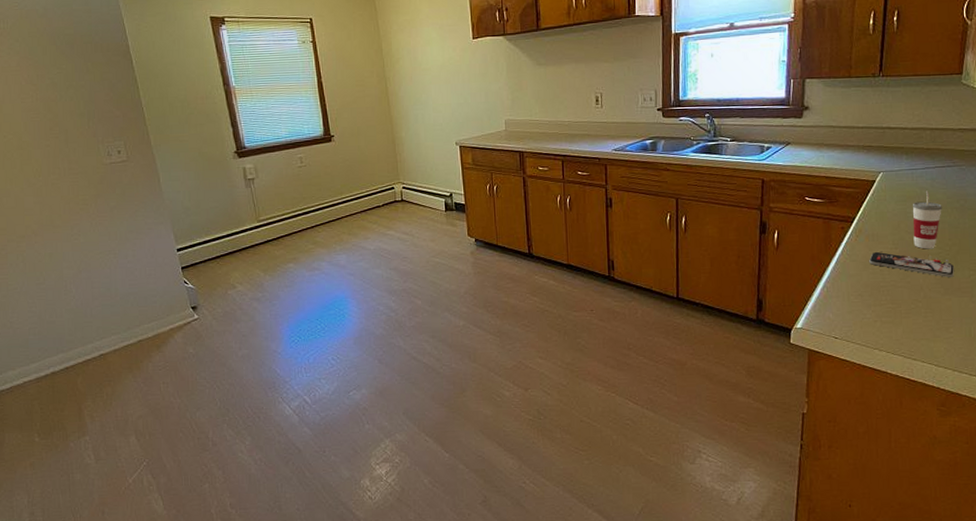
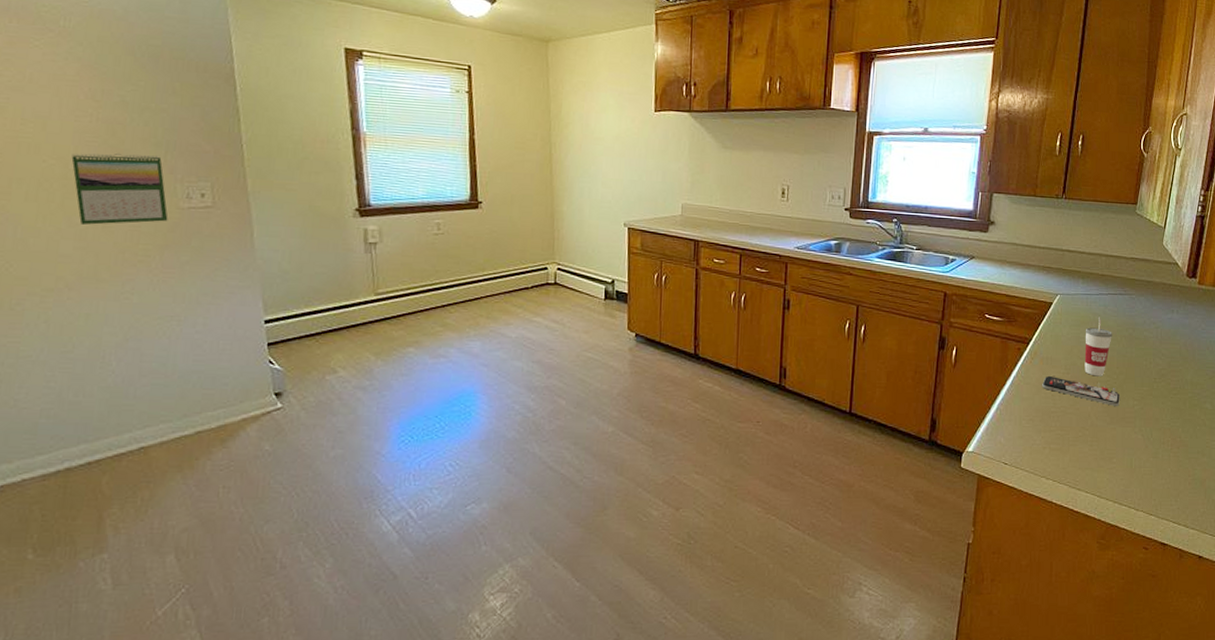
calendar: none [23,124,97,184] -> present [71,153,168,225]

